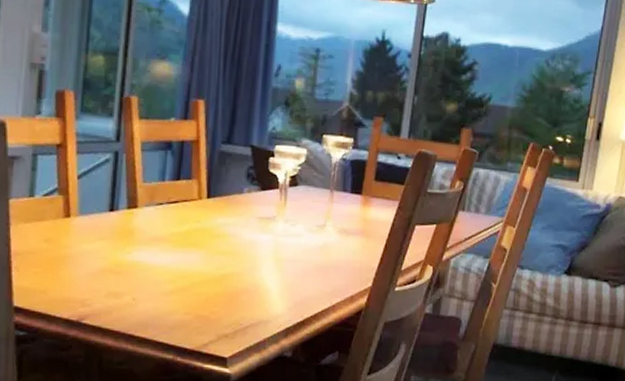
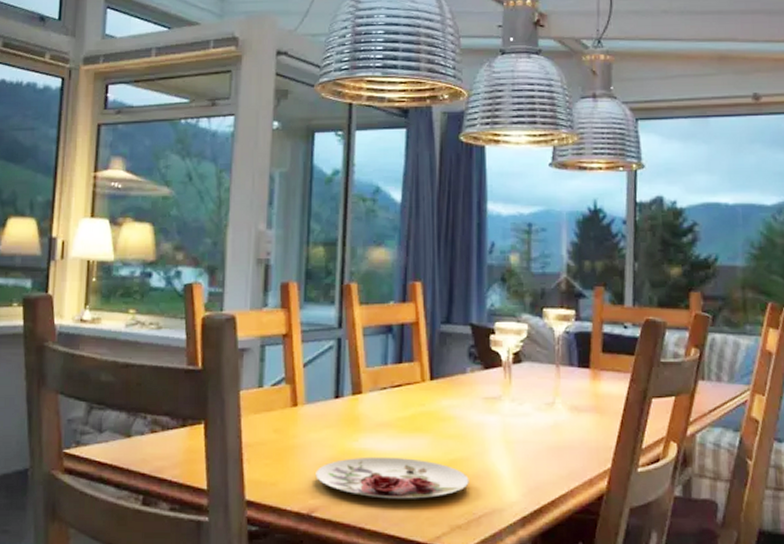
plate: none [87,269,239,310] -> present [316,456,469,499]

